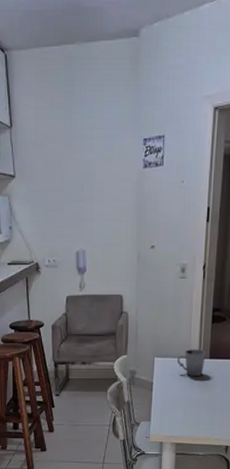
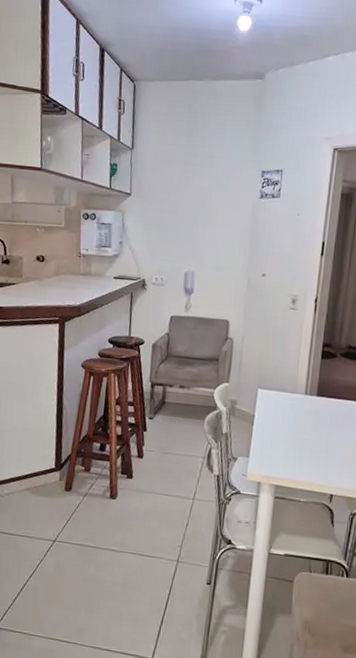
cup: present [176,349,206,376] -> none [281,384,314,414]

